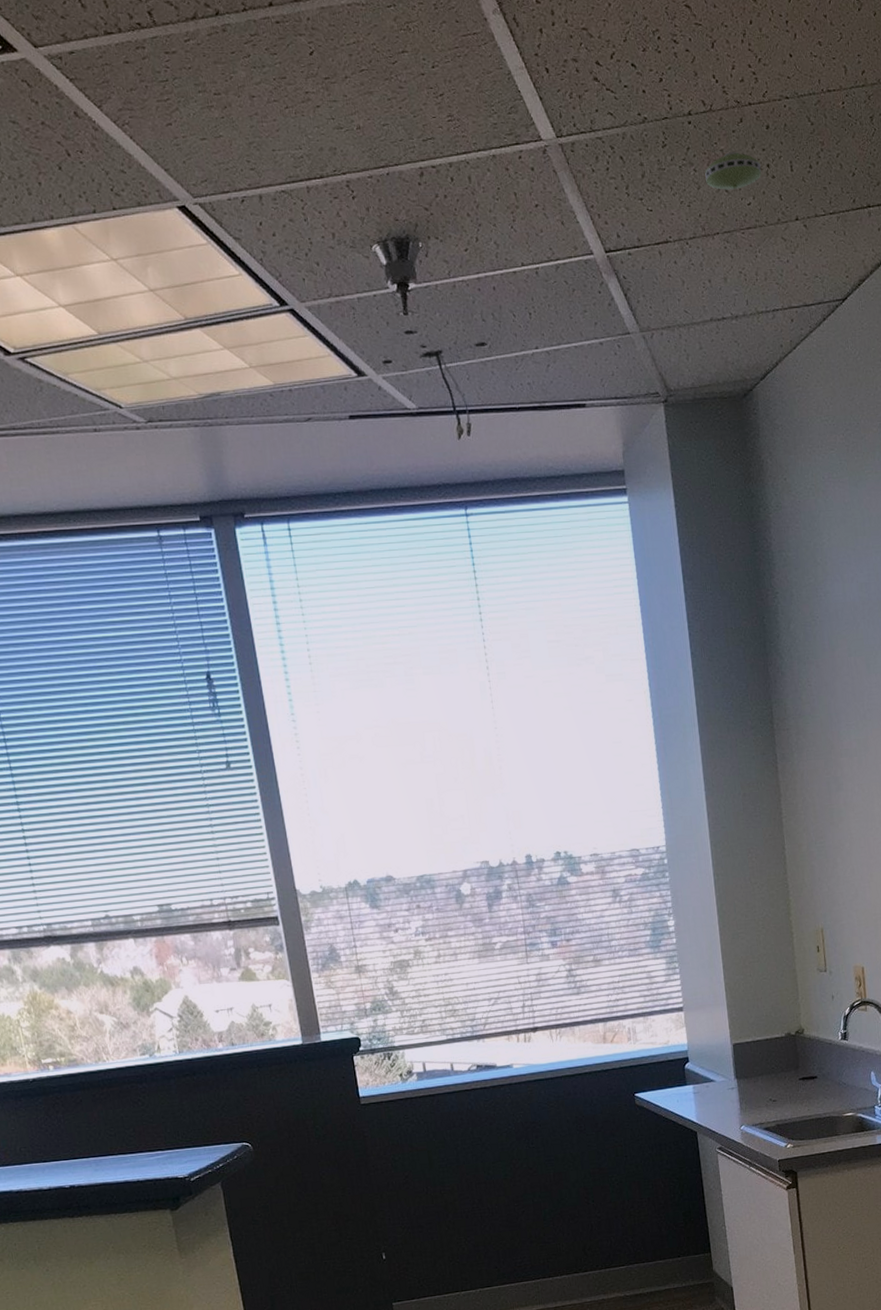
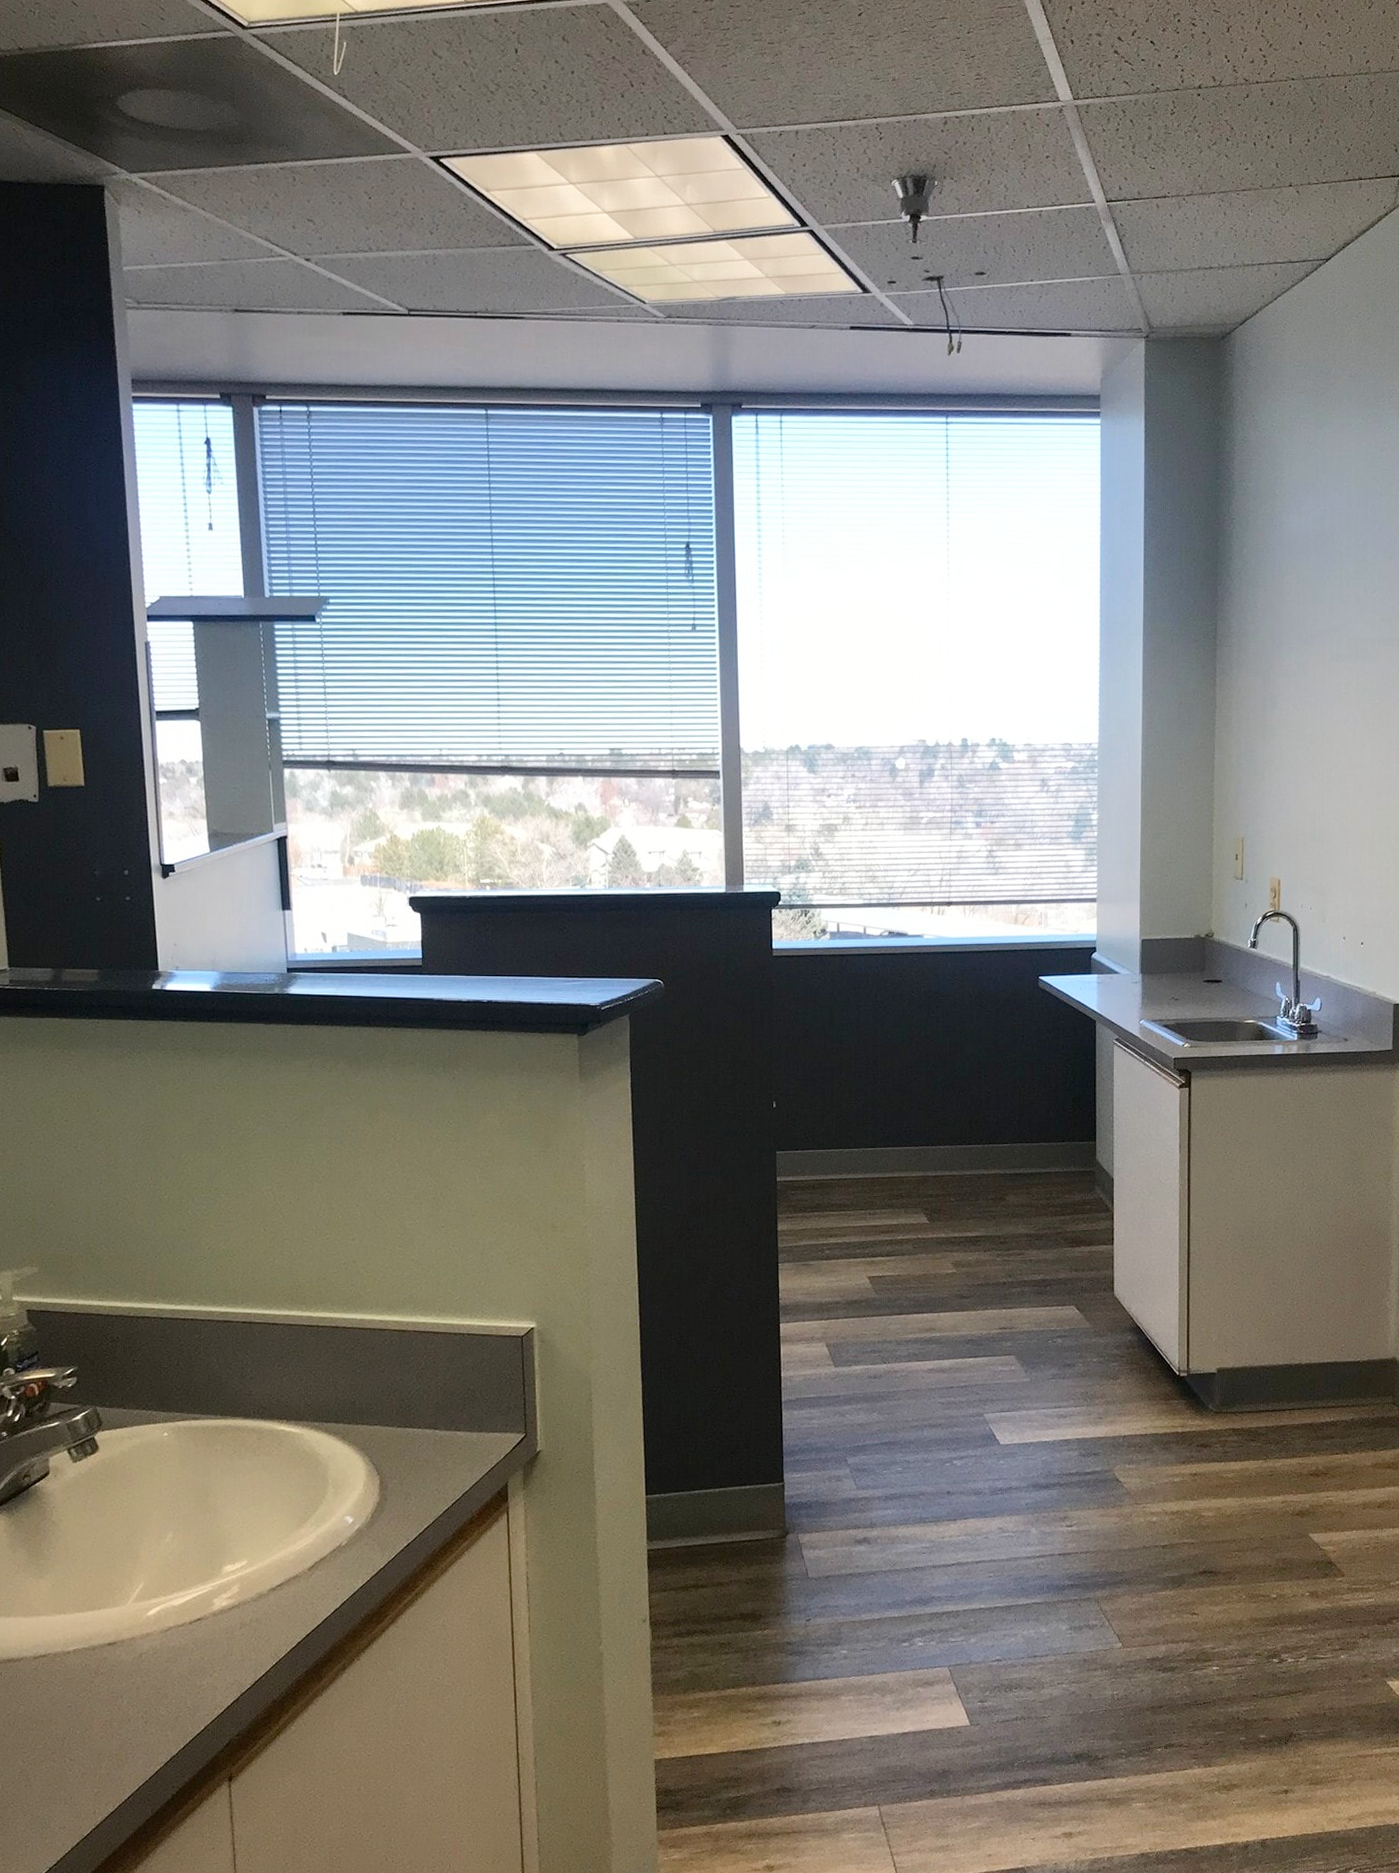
smoke detector: present [705,152,762,190] -> none [1208,123,1262,156]

